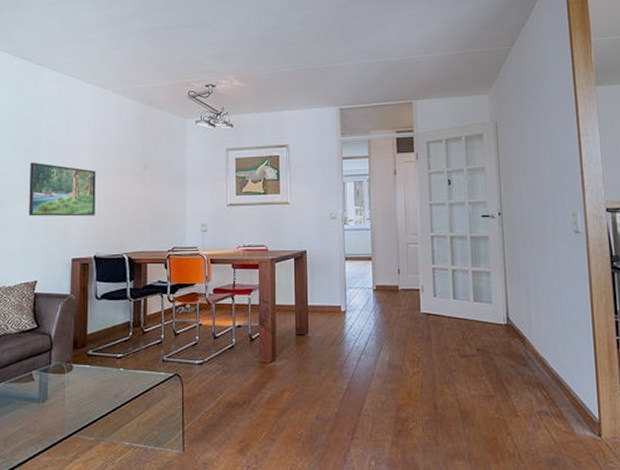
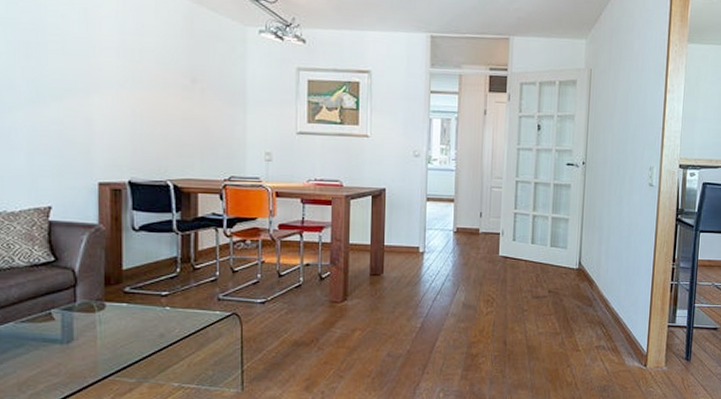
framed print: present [29,162,96,217] -> none [33,58,128,134]

